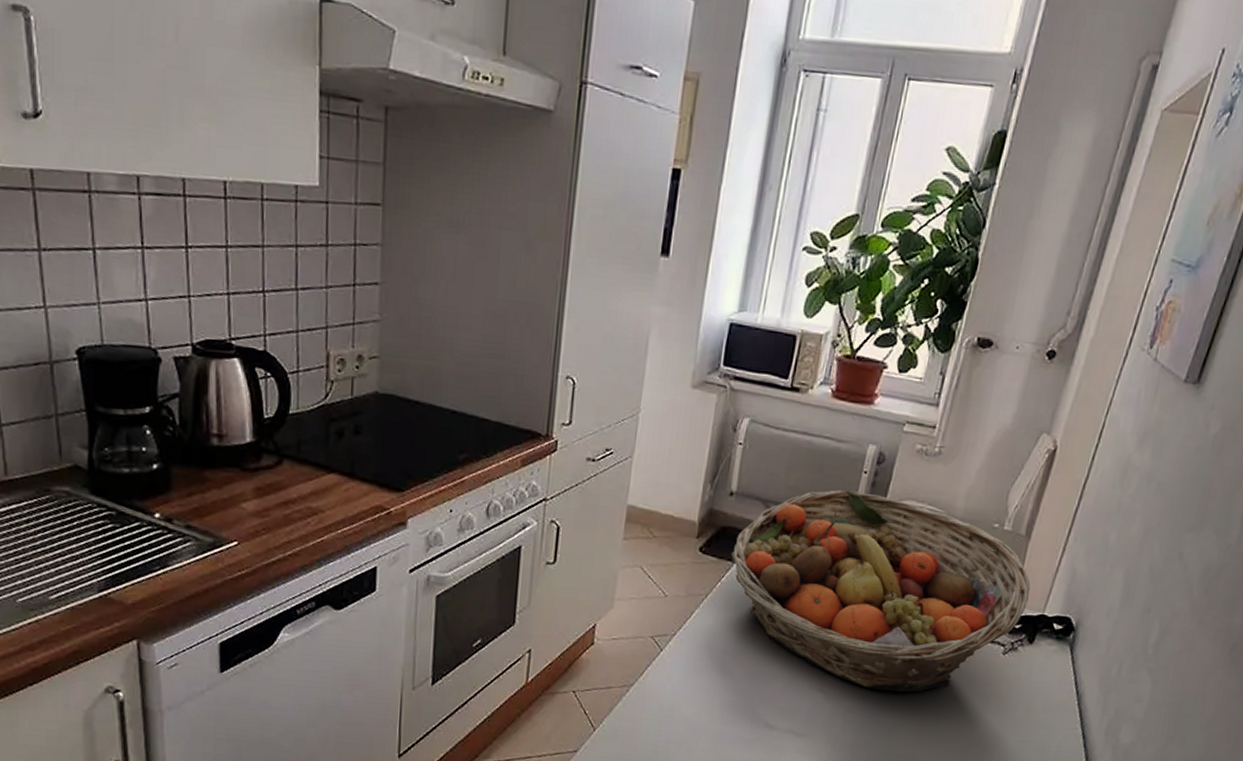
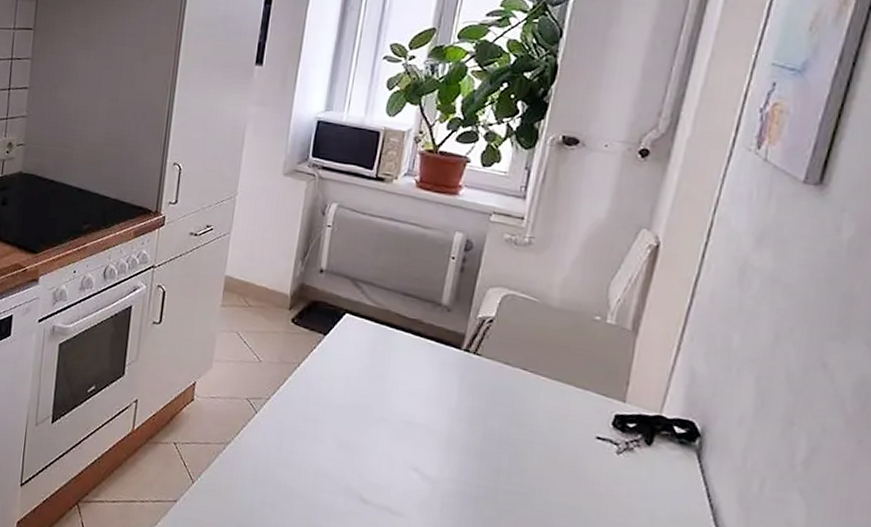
fruit basket: present [730,489,1031,693] -> none [321,273,643,484]

